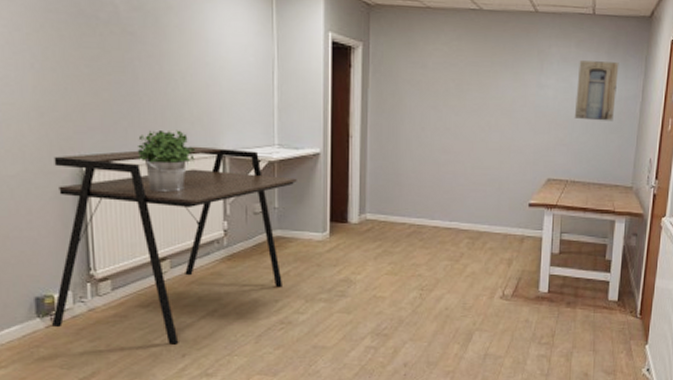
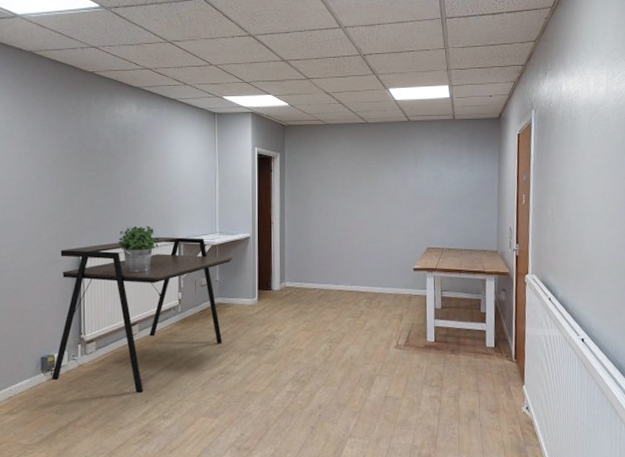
wall art: present [575,60,619,121] -> none [445,154,478,200]

